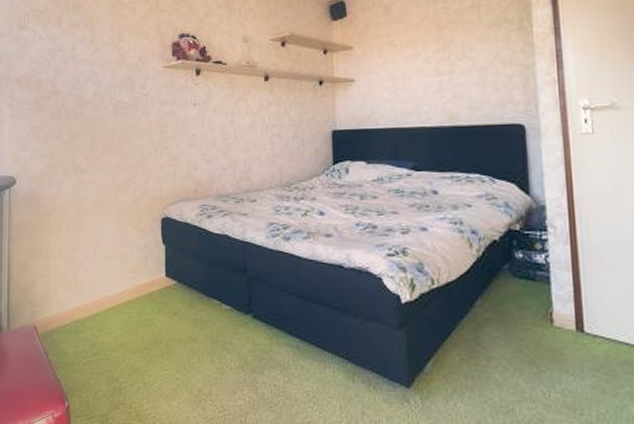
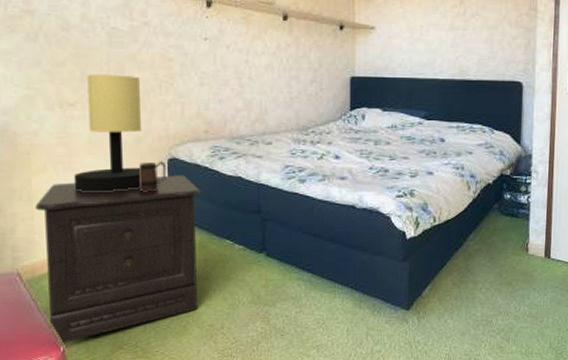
nightstand: none [51,234,190,399] -> present [35,175,200,344]
table lamp: none [82,141,139,249] -> present [73,74,141,191]
mug: none [136,220,160,250] -> present [138,161,166,192]

